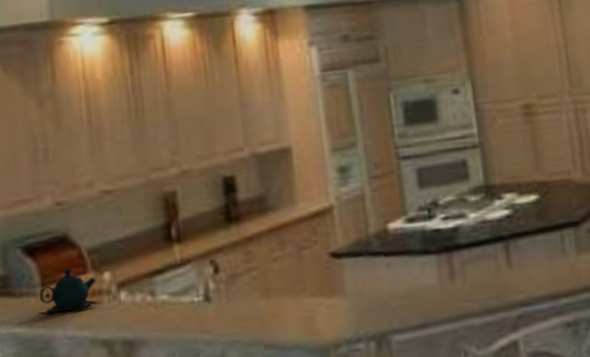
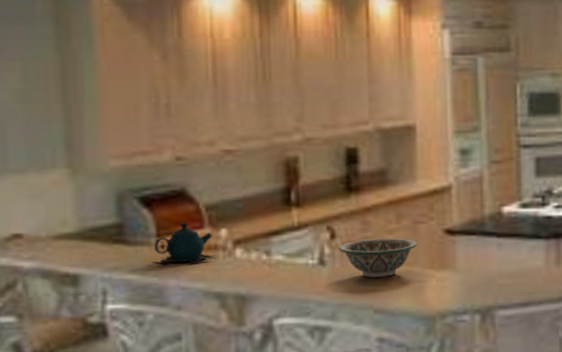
decorative bowl: none [223,266,303,311] -> present [338,238,417,277]

